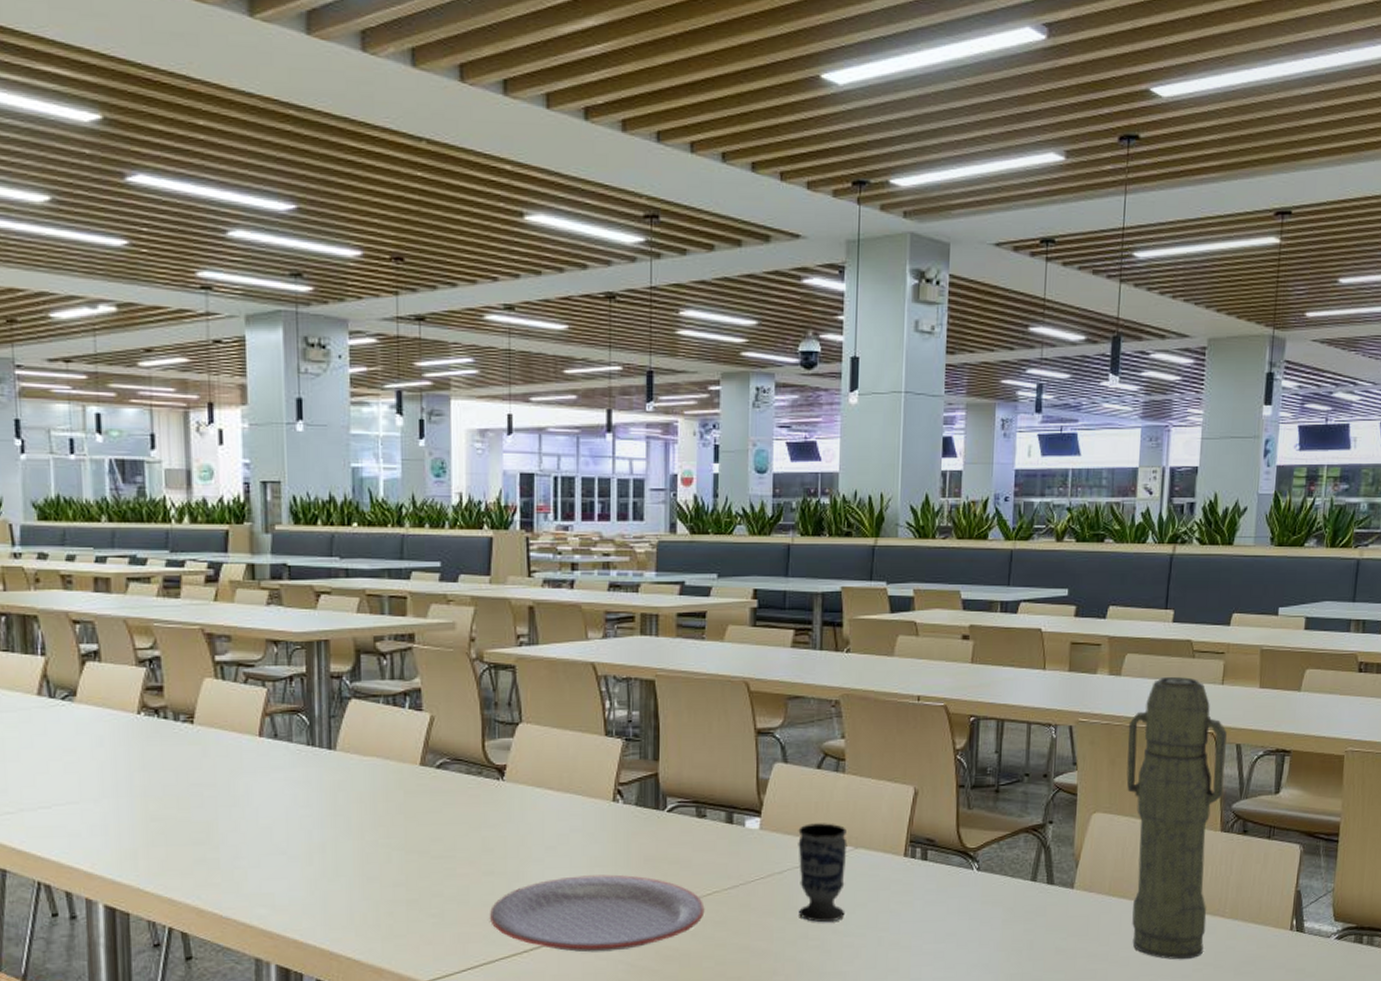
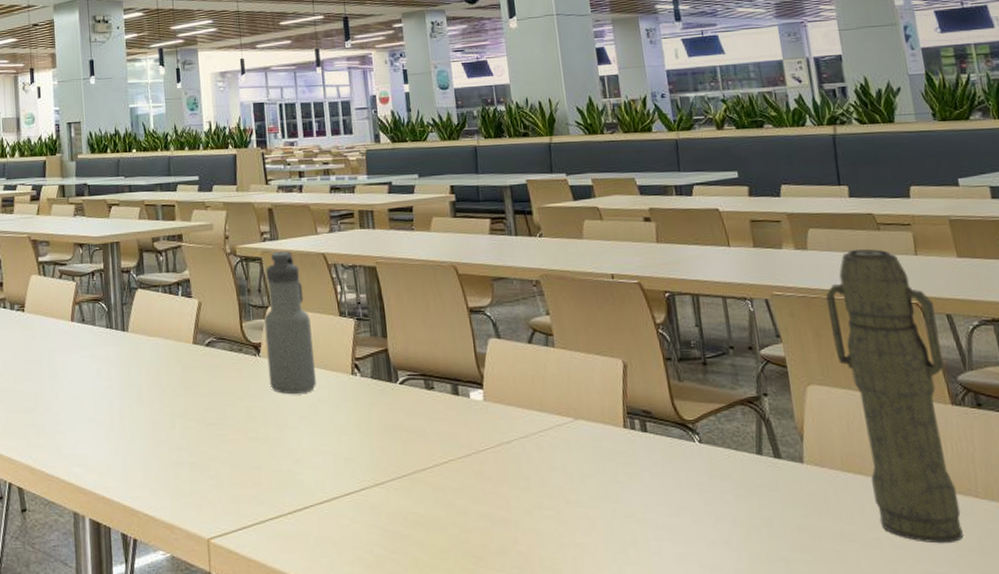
plate: present [489,874,705,953] -> none [257,442,444,516]
water bottle: none [512,659,569,823] -> present [264,251,316,394]
cup: present [798,823,848,923] -> none [519,395,576,493]

